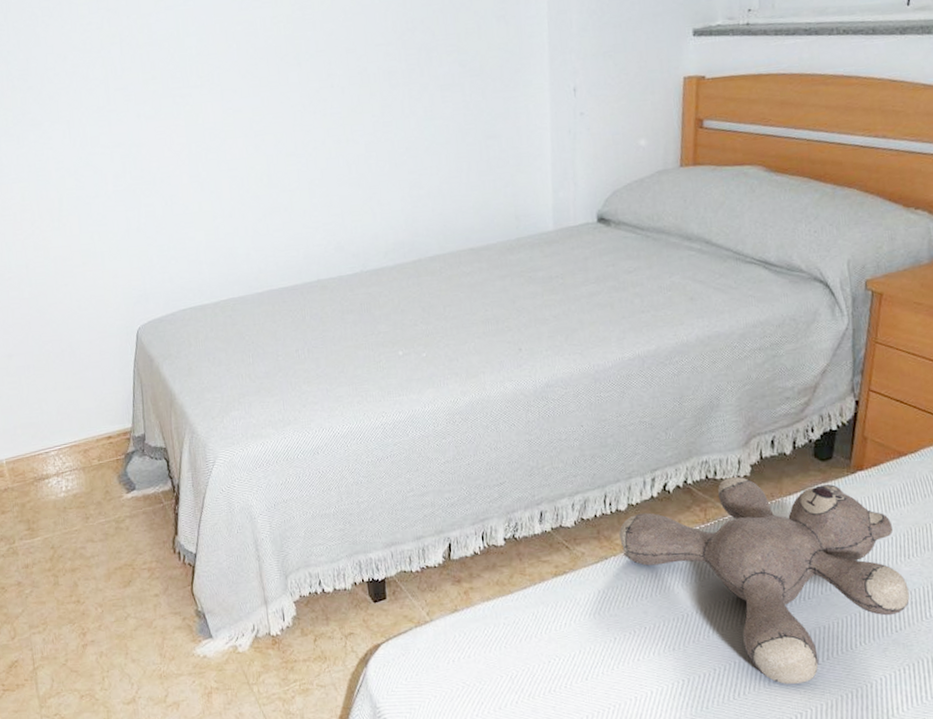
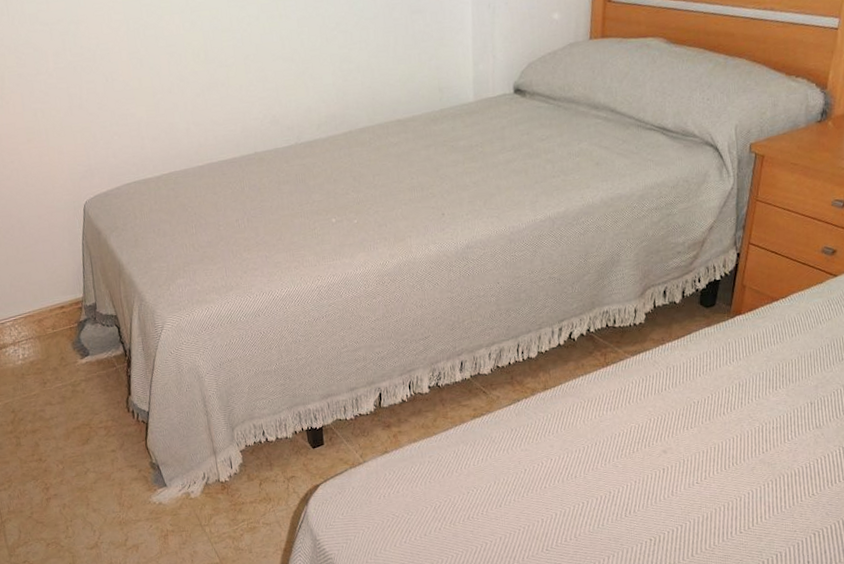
stuffed bear: present [619,476,910,685] -> none [530,324,775,502]

